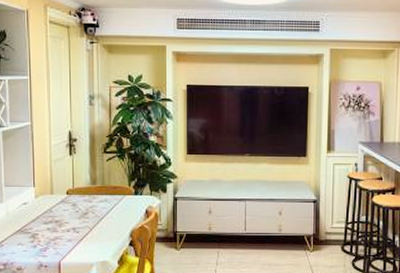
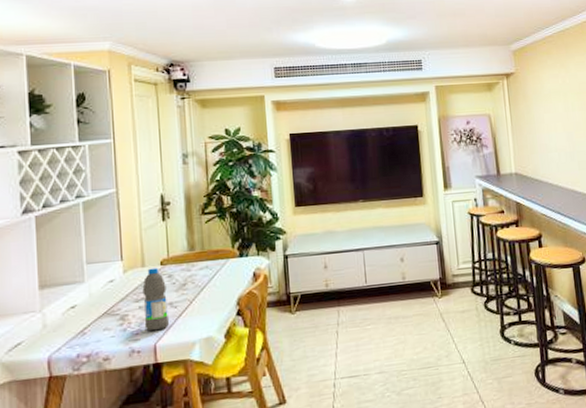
water bottle: none [50,196,73,250] -> present [142,267,170,332]

